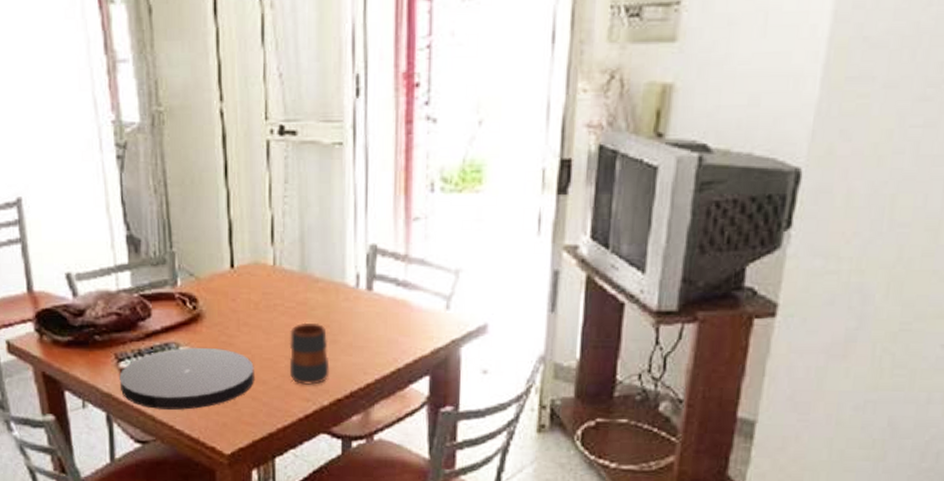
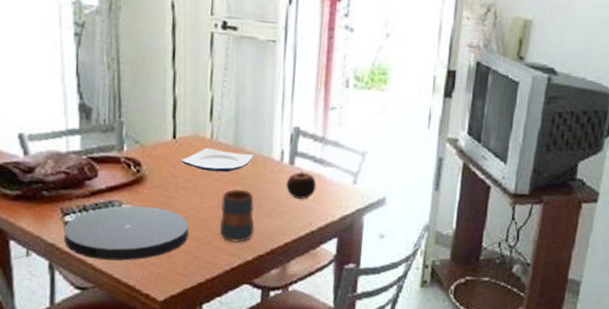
plate: none [241,277,324,304] -> present [181,148,254,172]
apple: none [364,298,401,331] -> present [286,171,317,199]

